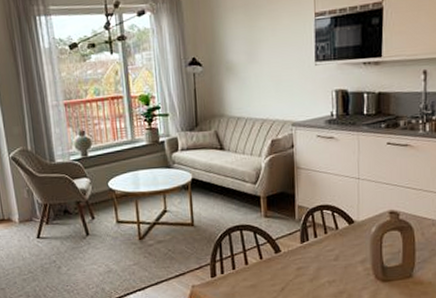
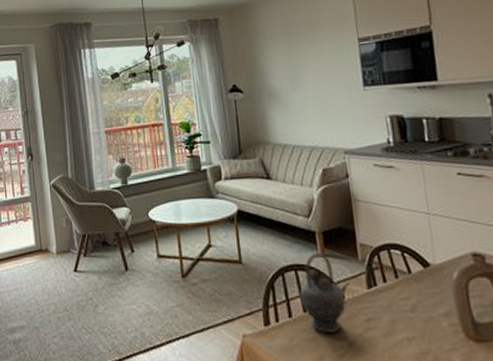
teapot: none [243,215,287,281] -> present [299,253,351,333]

